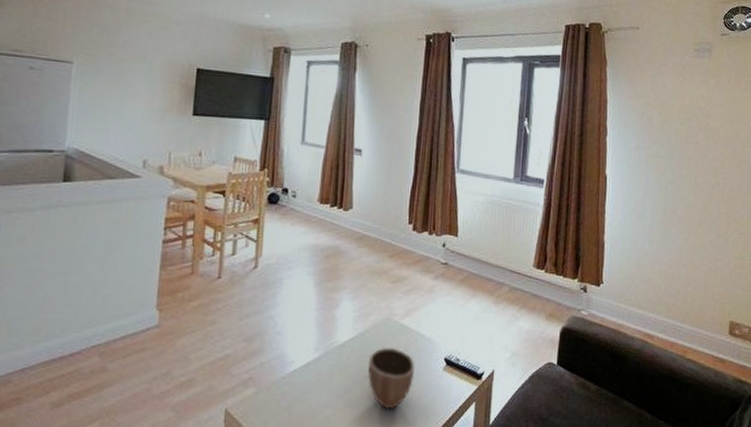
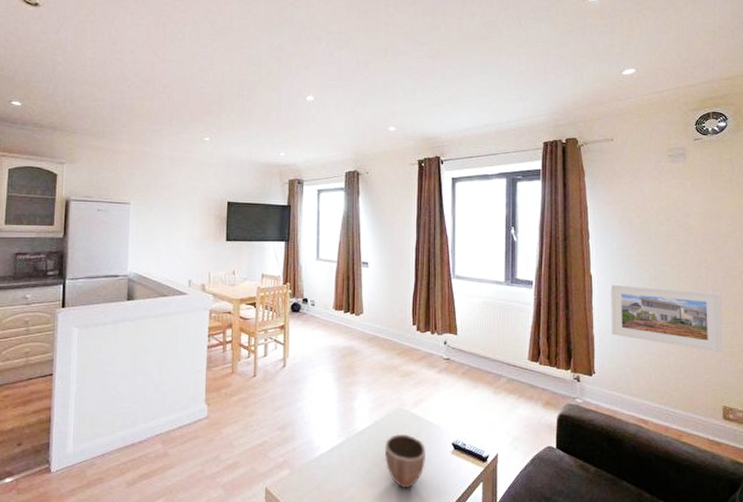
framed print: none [622,187,736,264] -> present [611,284,723,353]

